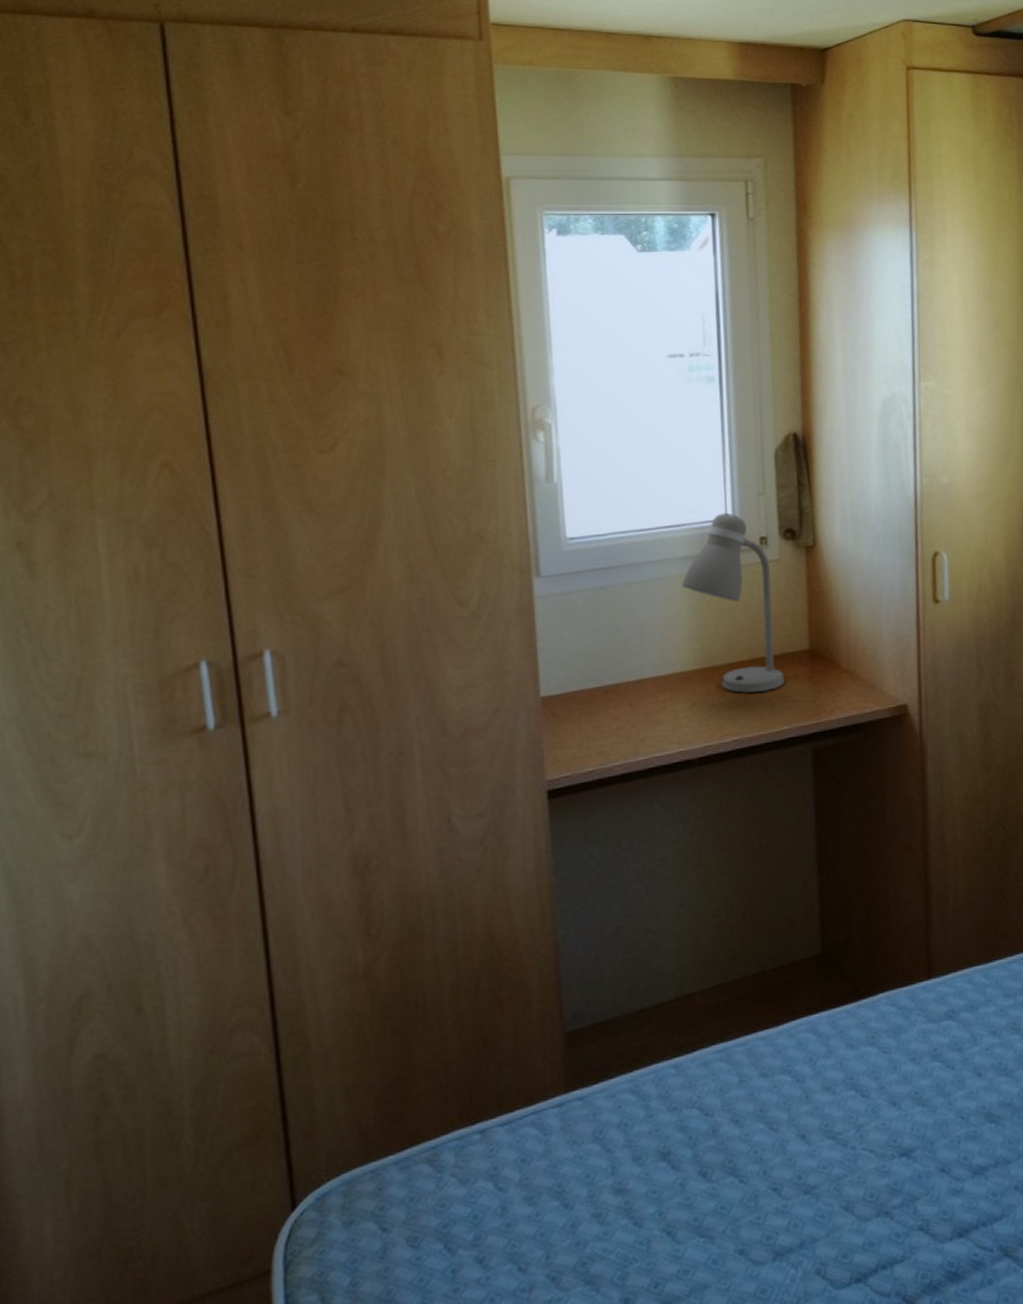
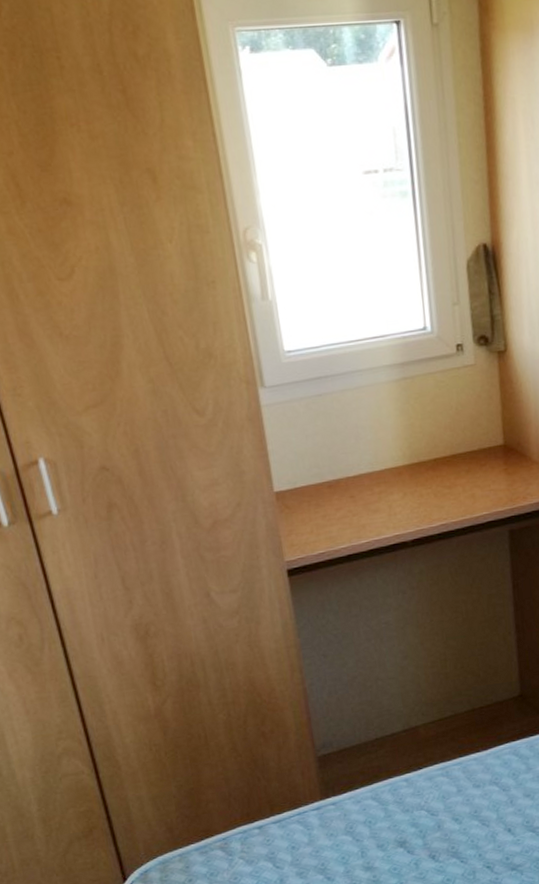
desk lamp: present [681,512,785,693] -> none [388,322,483,484]

